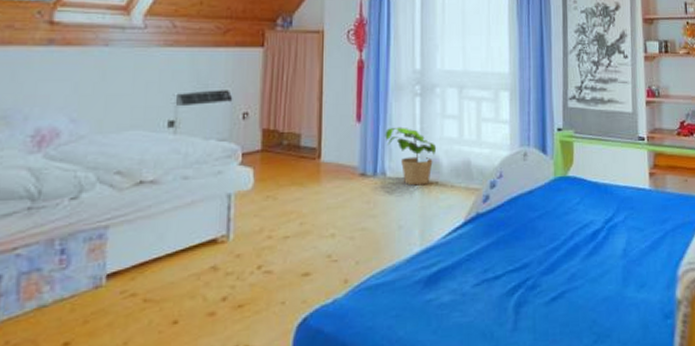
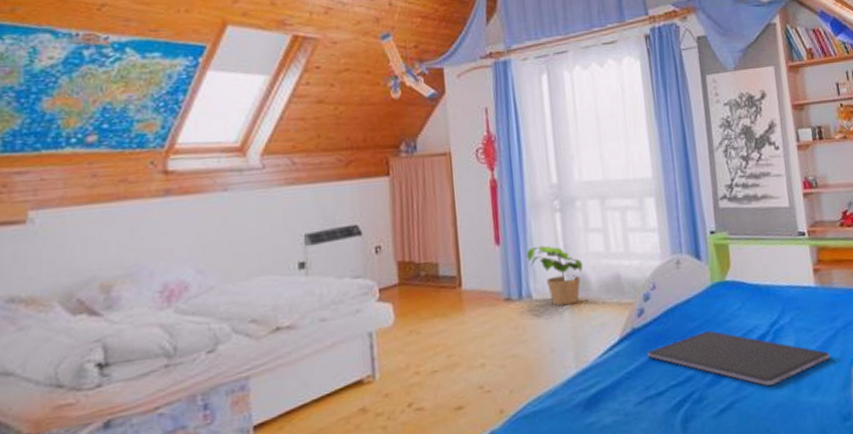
tablet: none [489,222,658,279] -> present [647,330,831,386]

